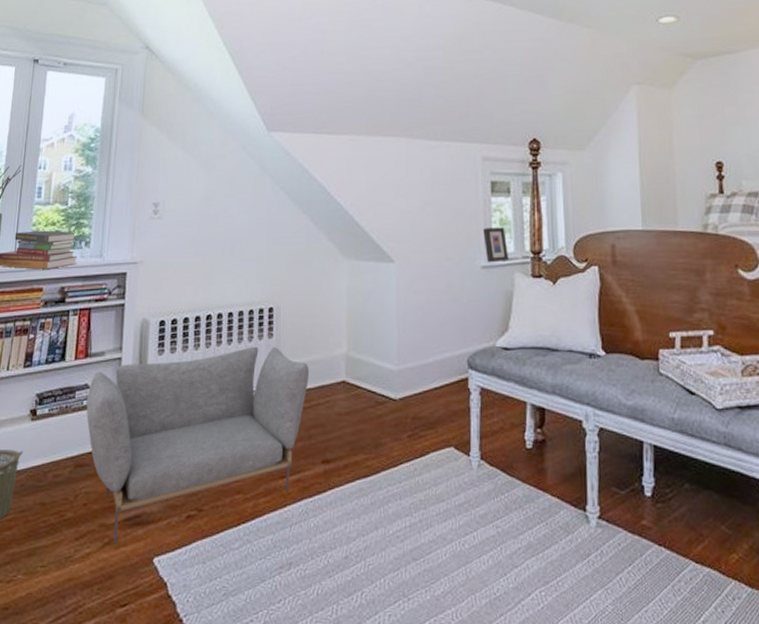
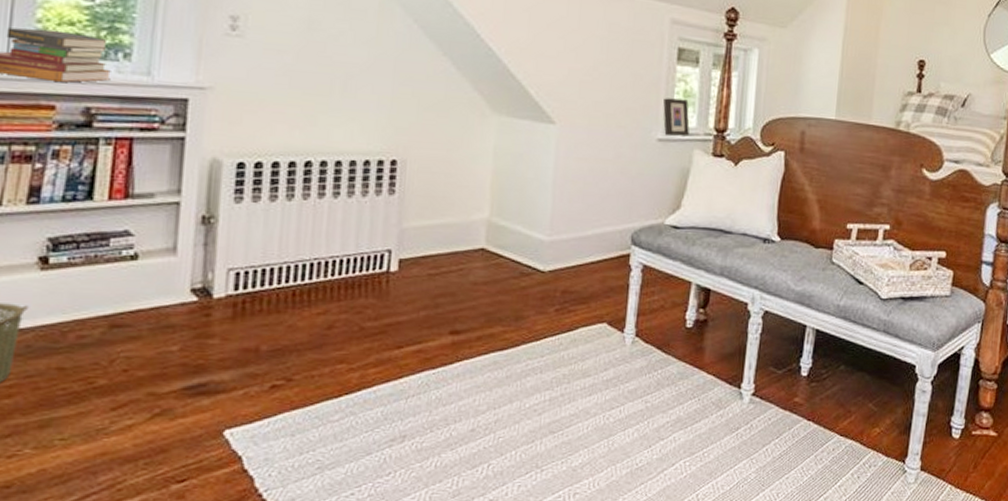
armchair: present [86,346,309,543] -> none [126,202,440,414]

